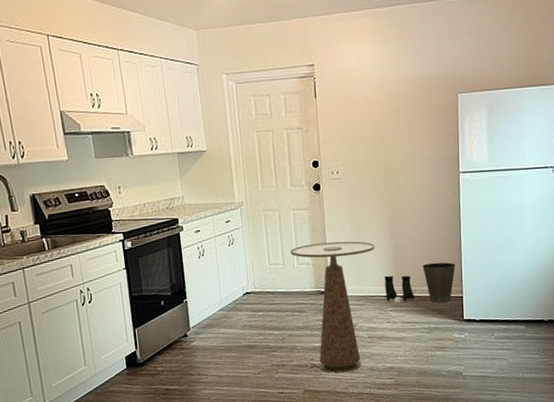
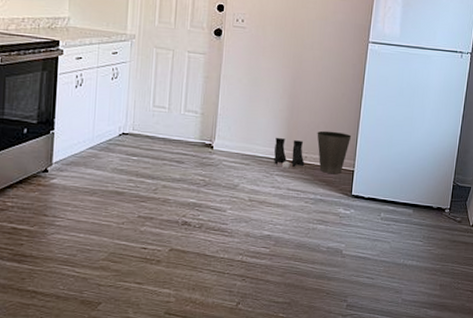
side table: present [290,241,375,374] -> none [178,91,271,235]

